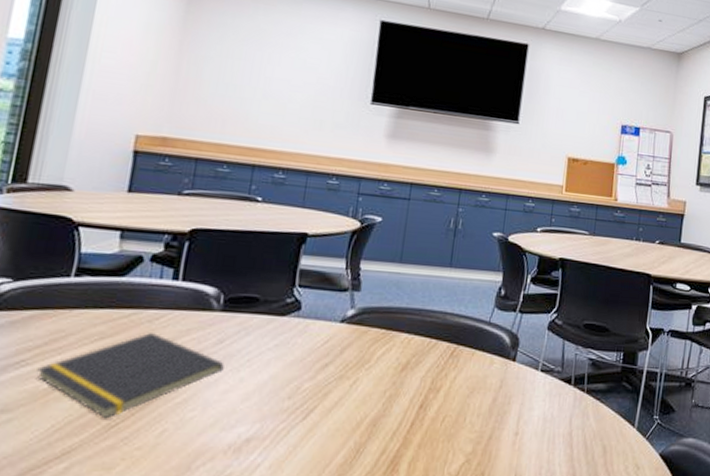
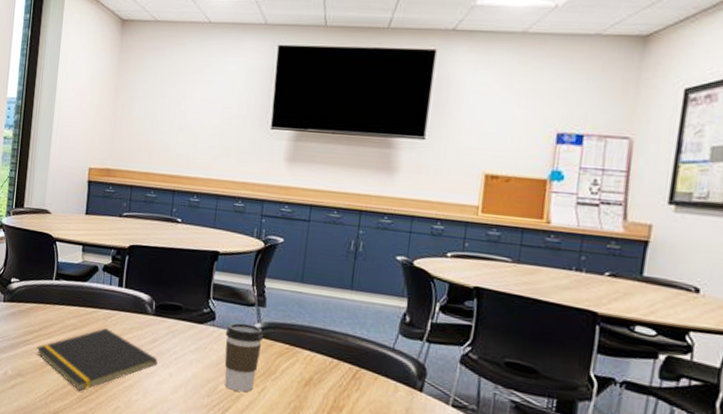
coffee cup: none [310,311,357,388] -> present [224,322,263,392]

